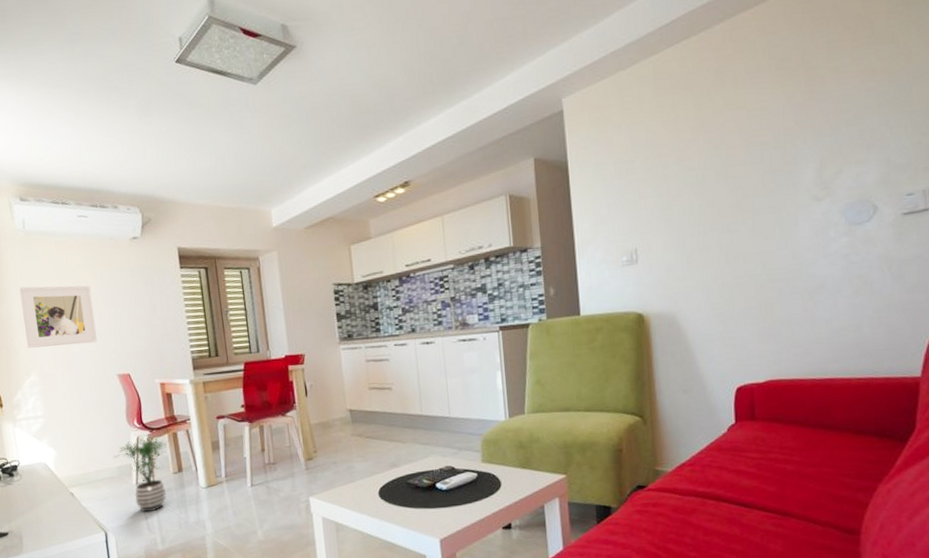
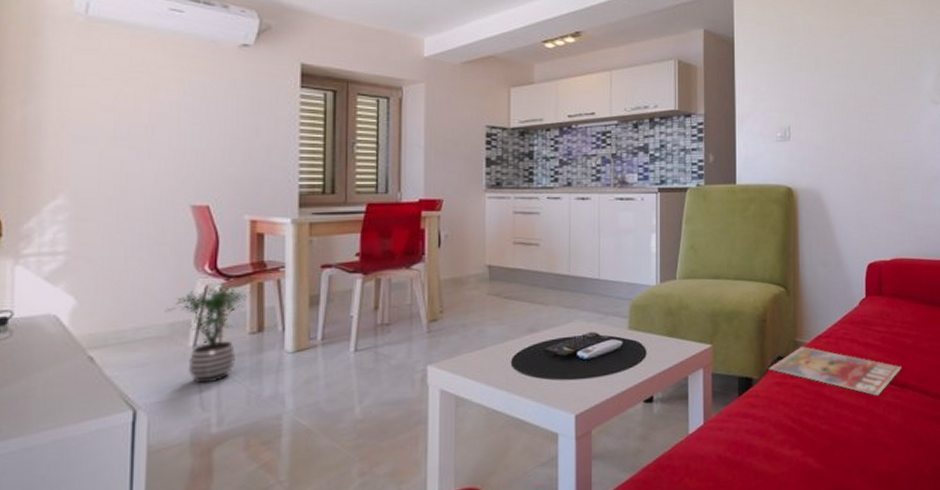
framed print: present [19,285,98,348] -> none [61,84,171,164]
magazine: none [627,475,782,525] -> present [768,346,902,396]

